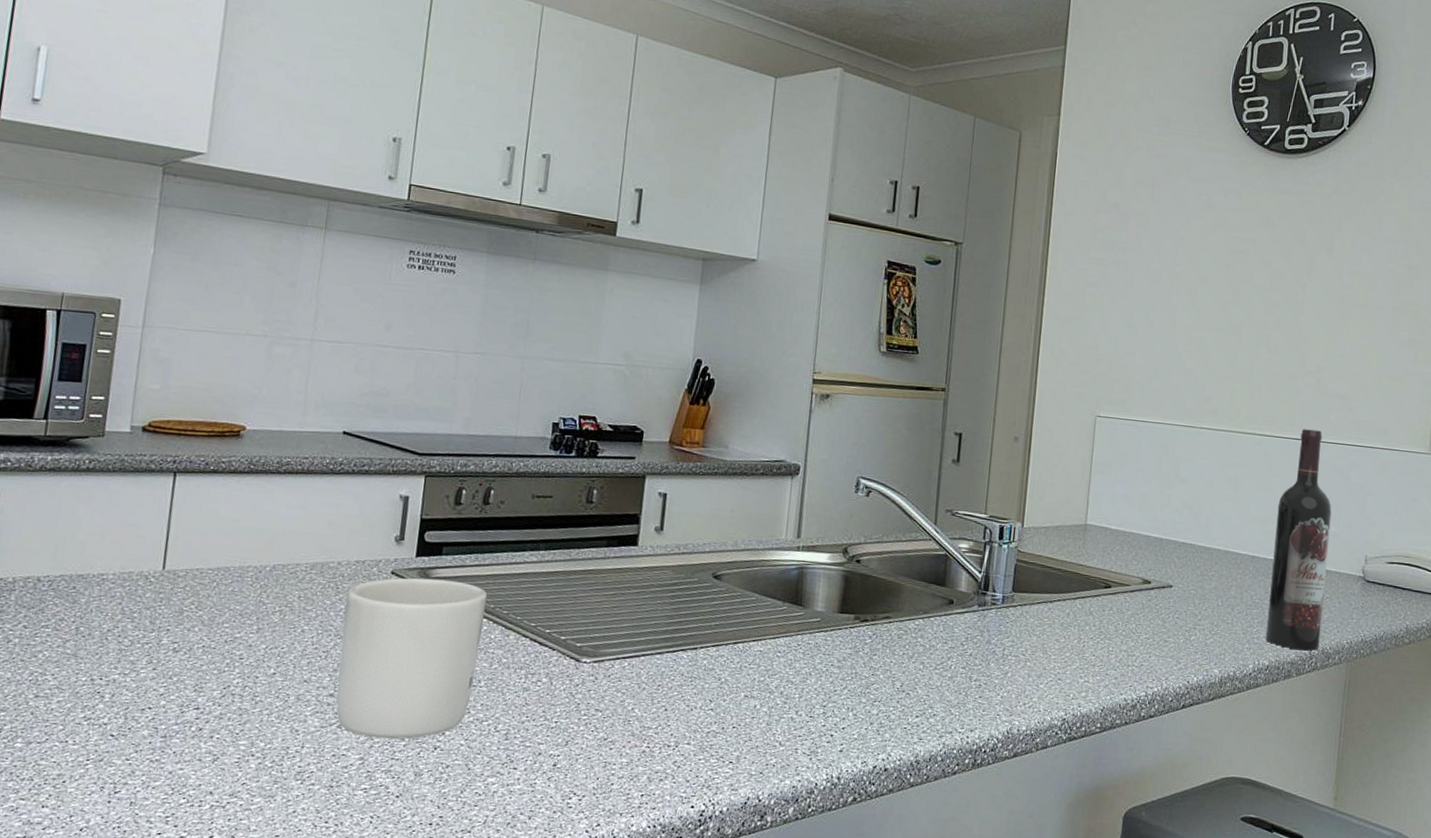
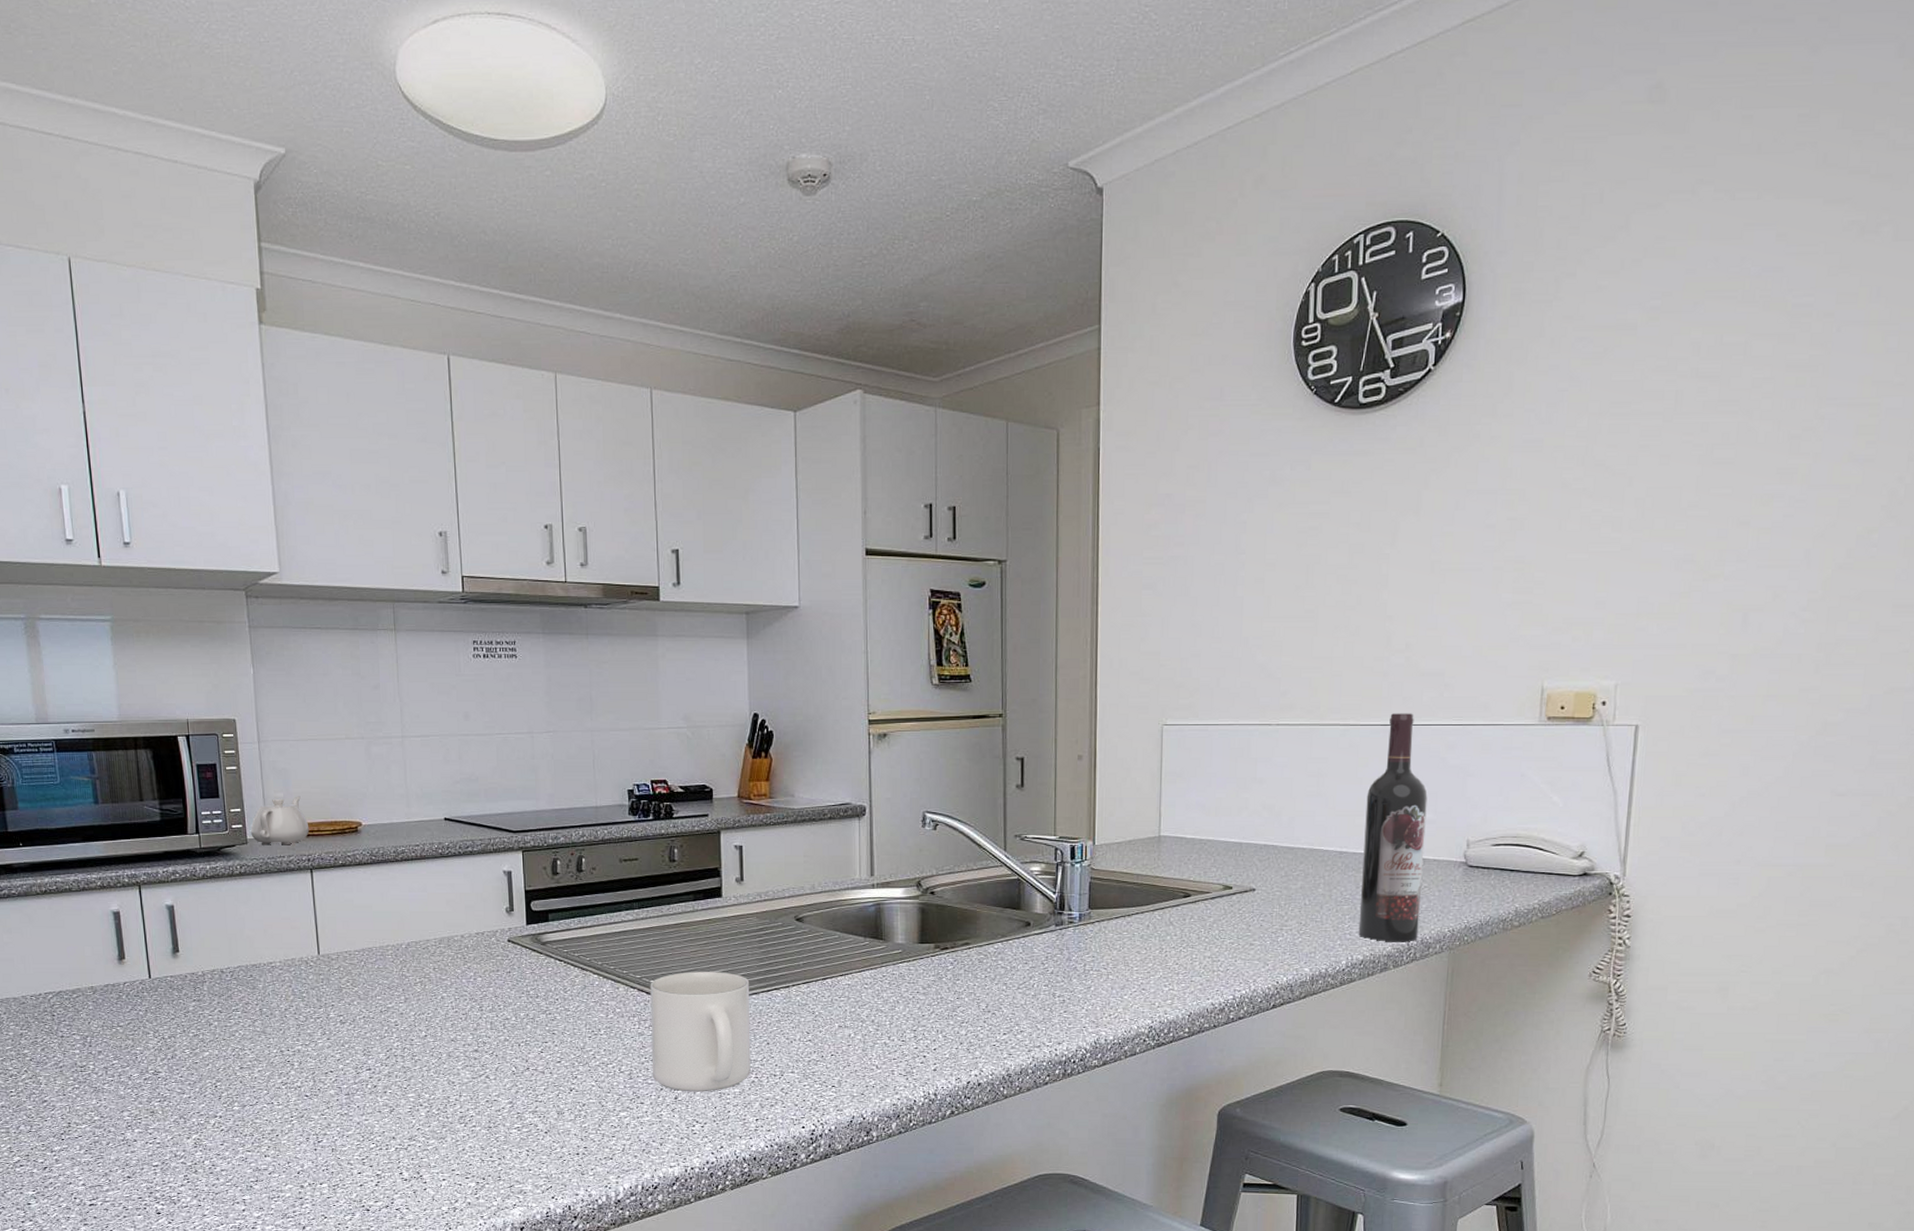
teapot: none [110,390,183,443] -> present [250,796,310,845]
mug: present [336,577,488,740] -> none [473,943,595,1085]
cup: none [531,623,655,760] -> present [650,972,751,1092]

